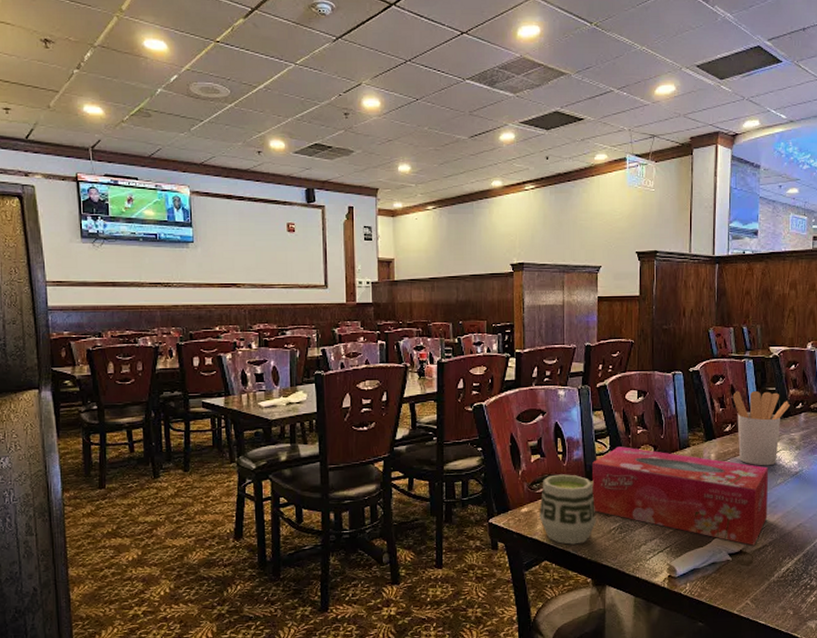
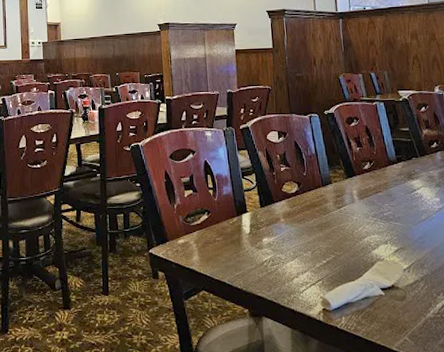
cup: present [539,474,596,545] -> none [195,208,249,276]
tissue box: present [592,446,769,546] -> none [241,183,416,281]
utensil holder: present [732,390,791,466] -> none [368,131,426,202]

